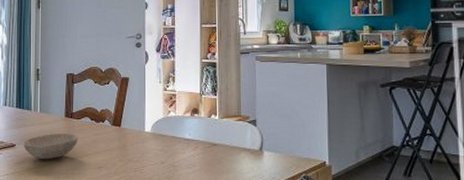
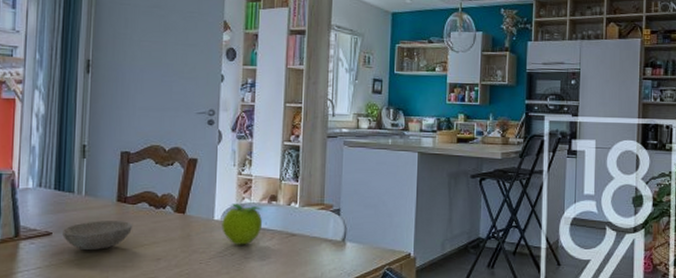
fruit: none [152,117,186,155] -> present [222,203,262,245]

